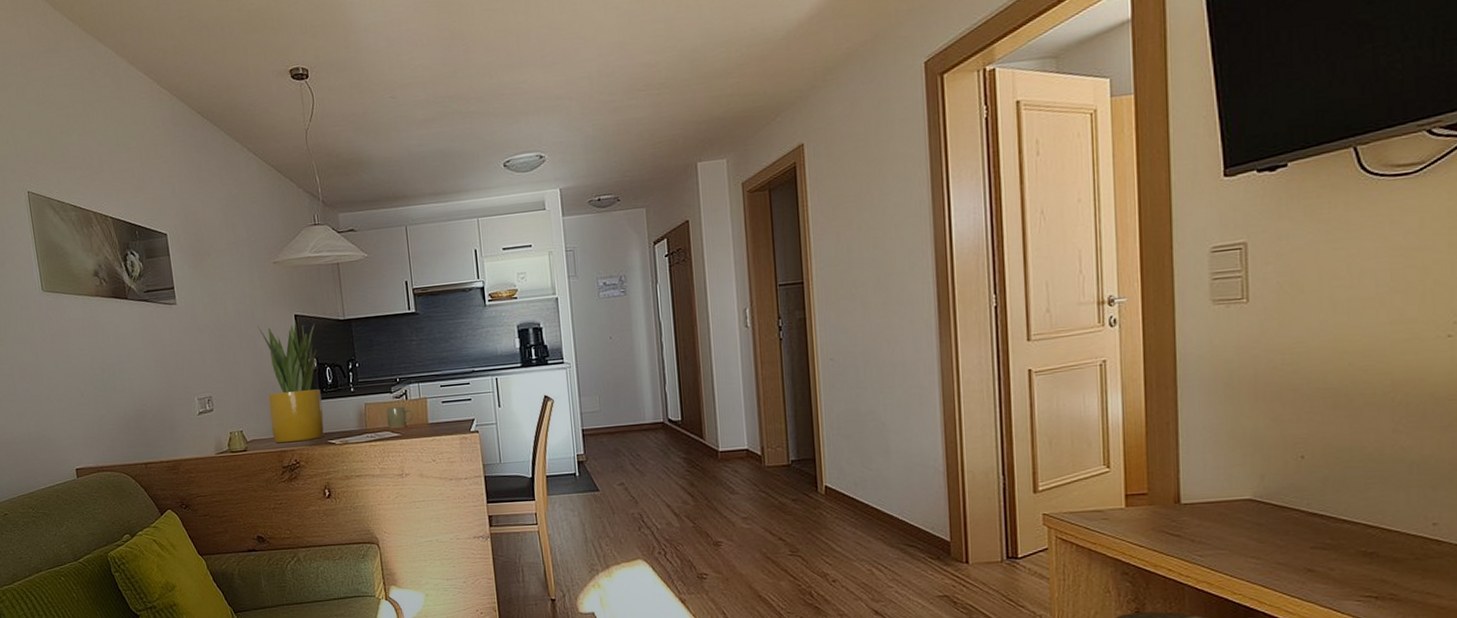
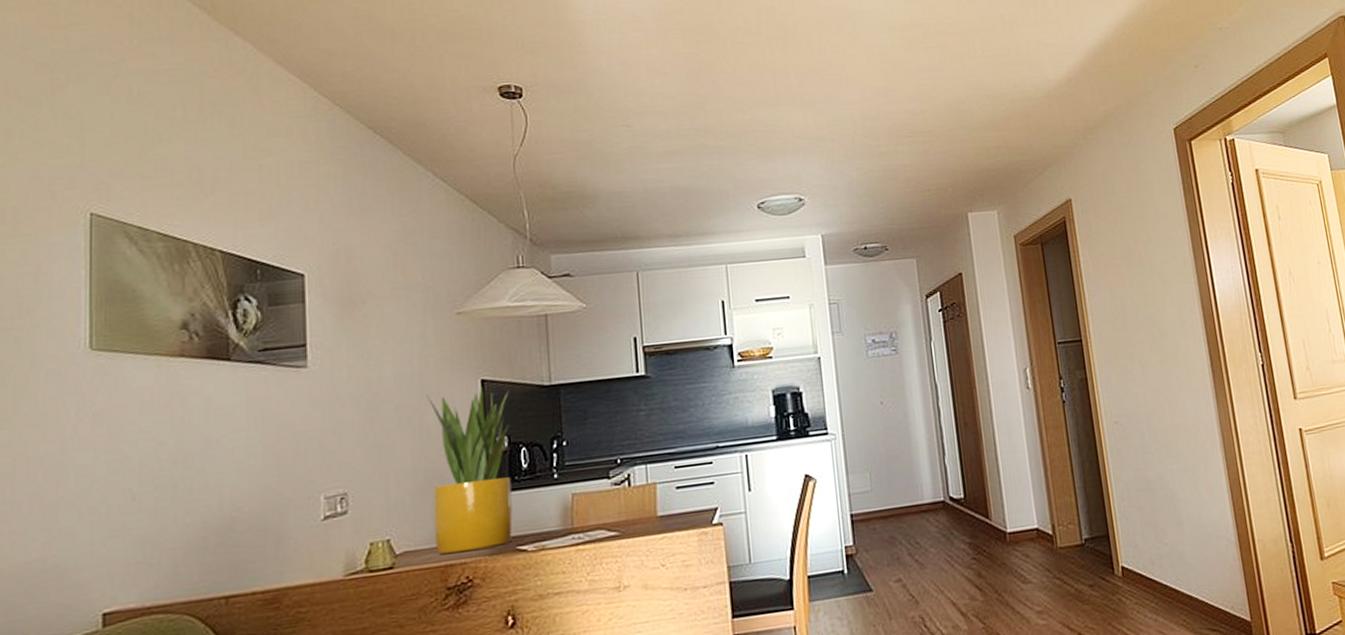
mug: present [386,406,414,429] -> none [600,495,638,527]

